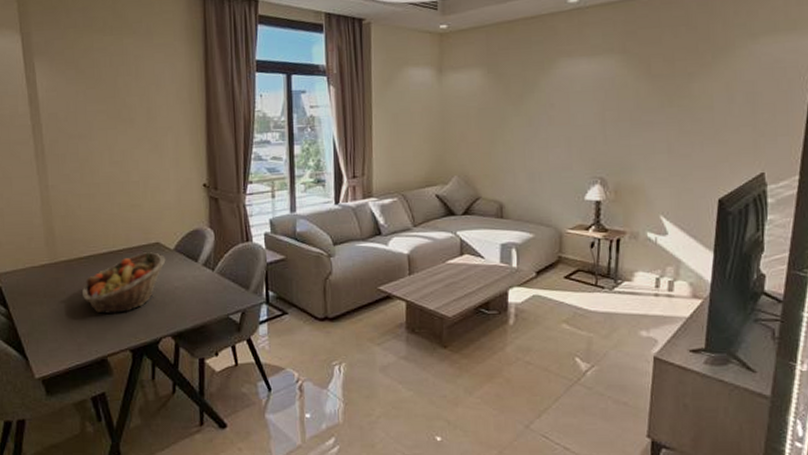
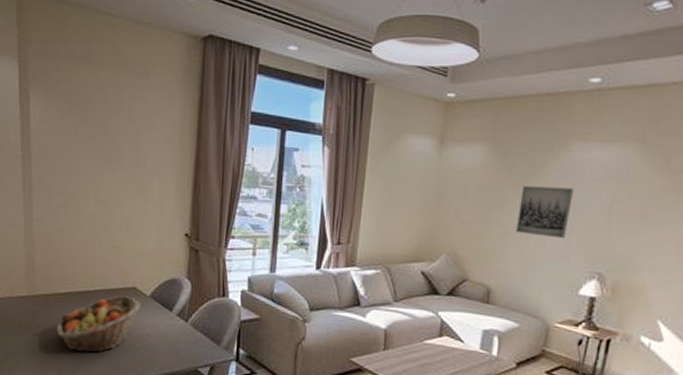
wall art: none [519,101,567,150] -> present [516,186,573,239]

